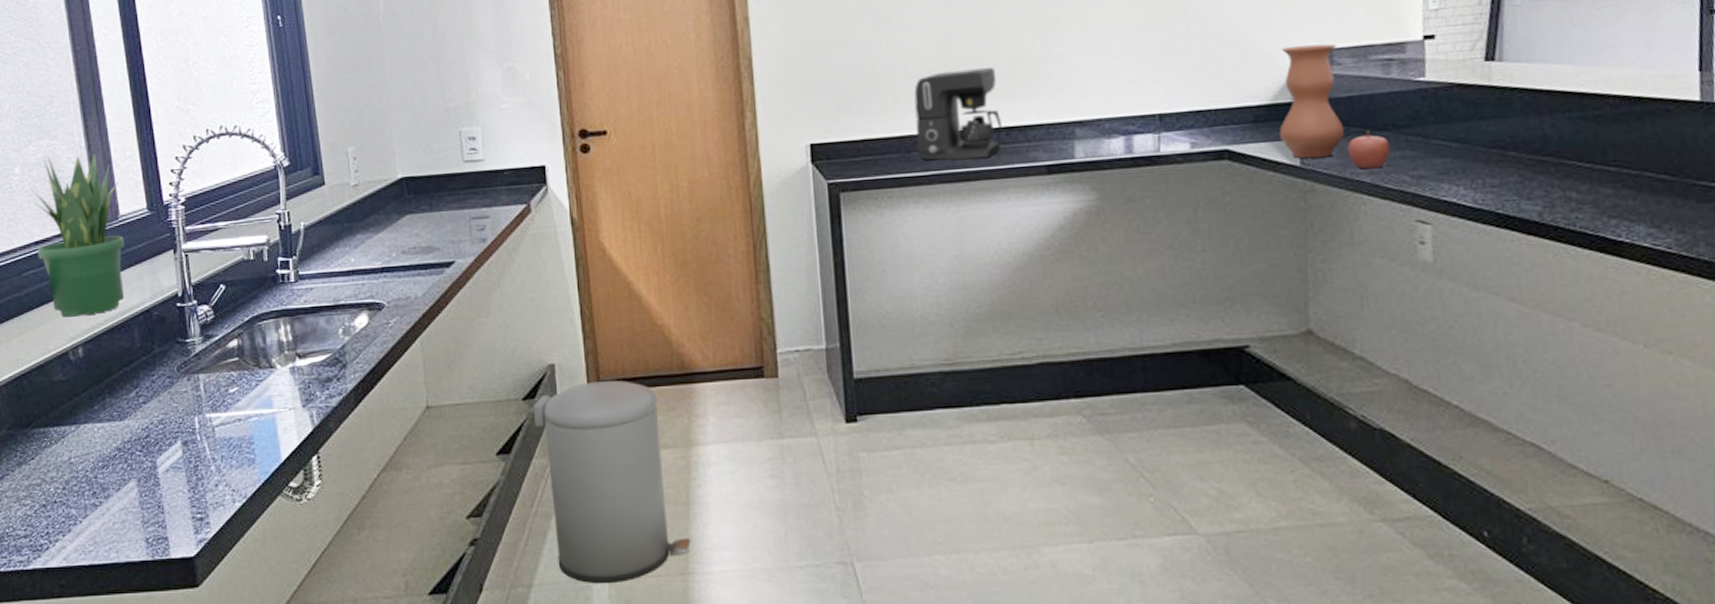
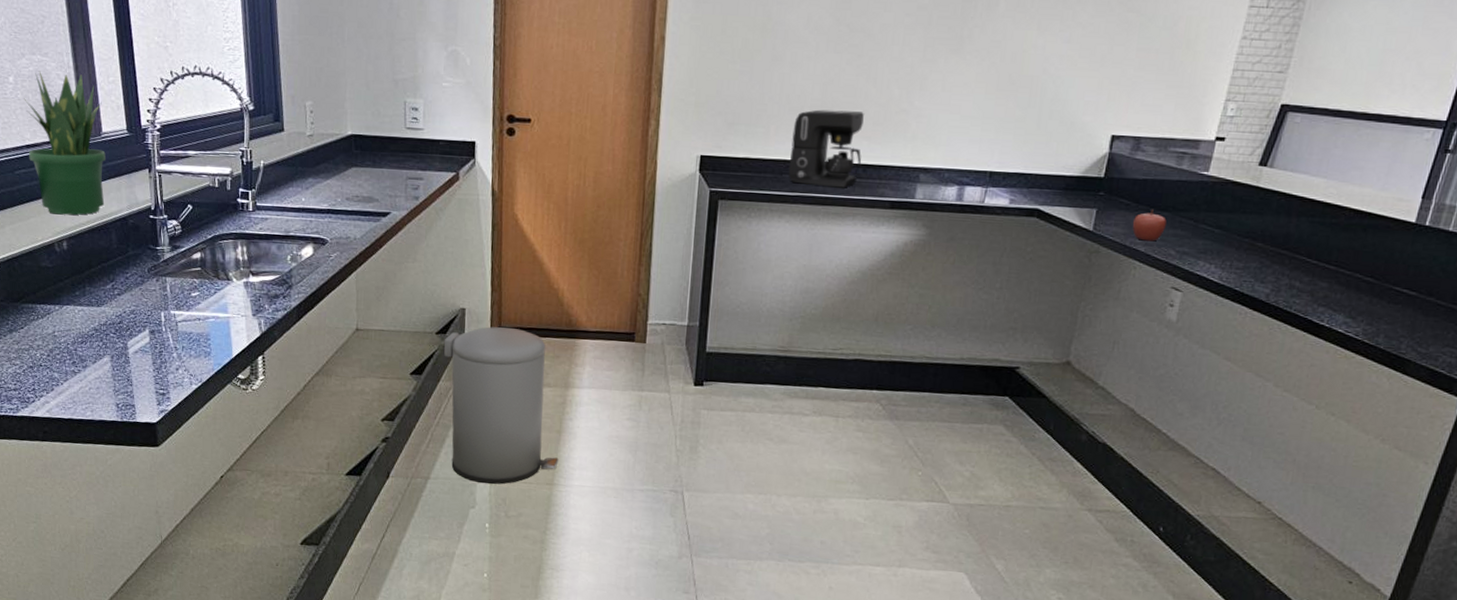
vase: present [1279,43,1345,159] -> none [1081,130,1145,227]

